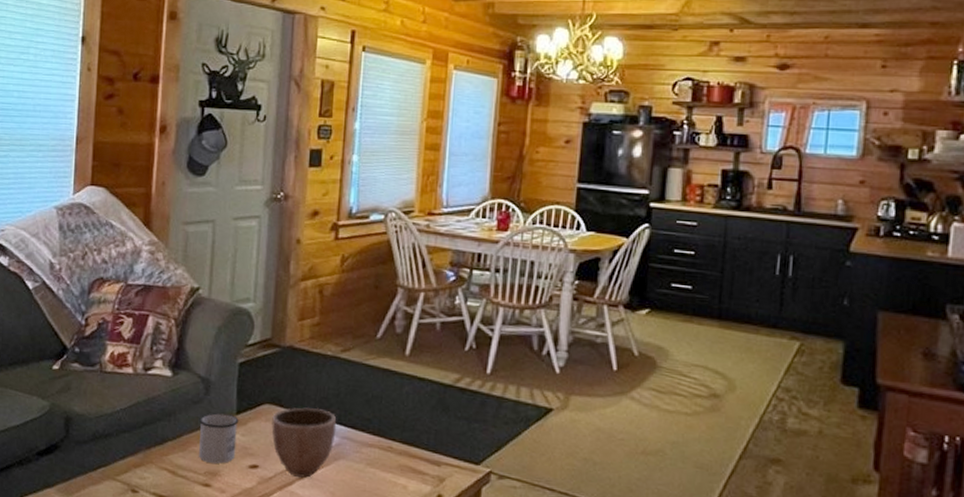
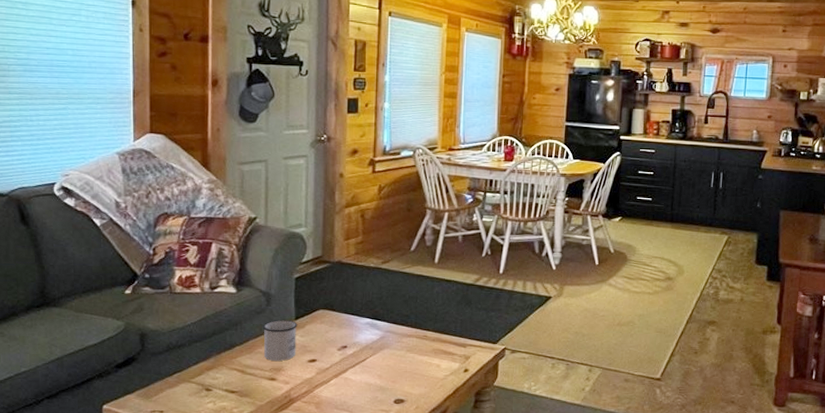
decorative bowl: present [271,407,337,479] -> none [326,309,381,367]

